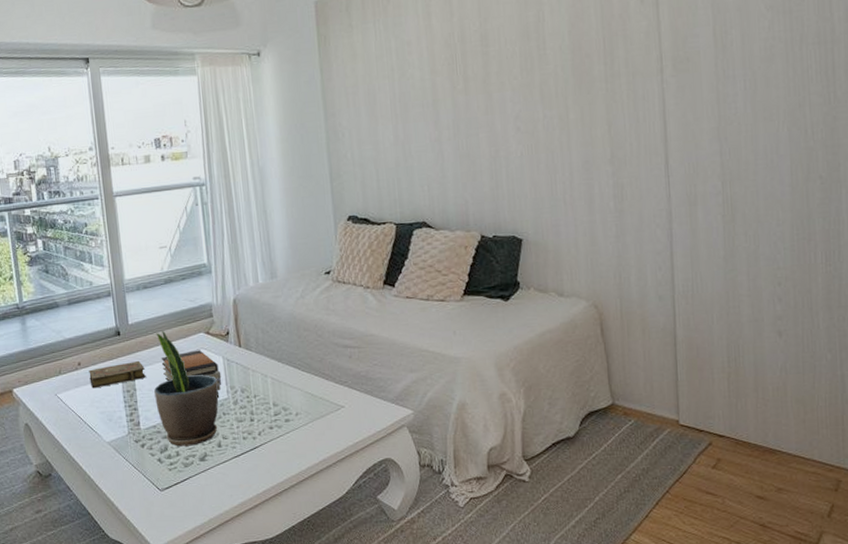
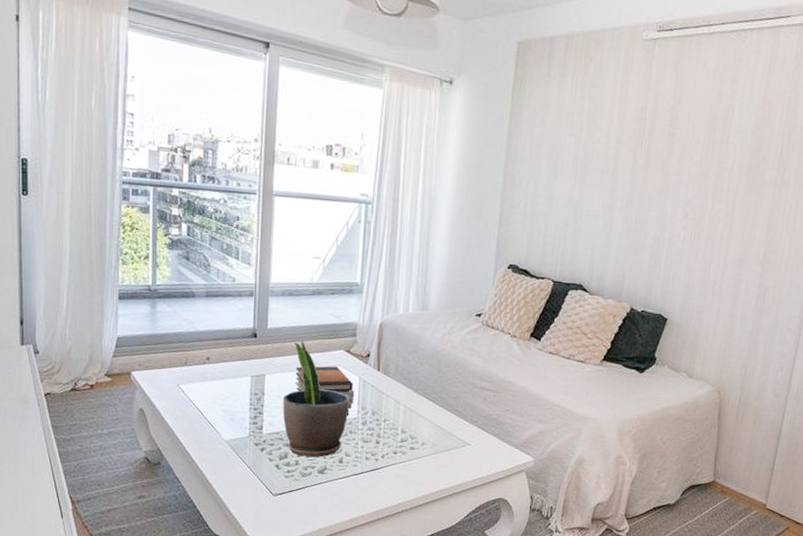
book: present [89,361,147,389] -> none [217,365,278,386]

